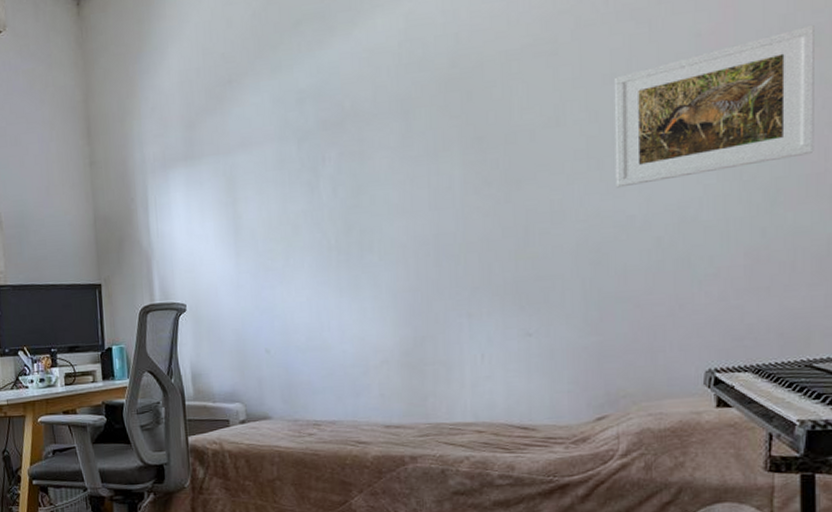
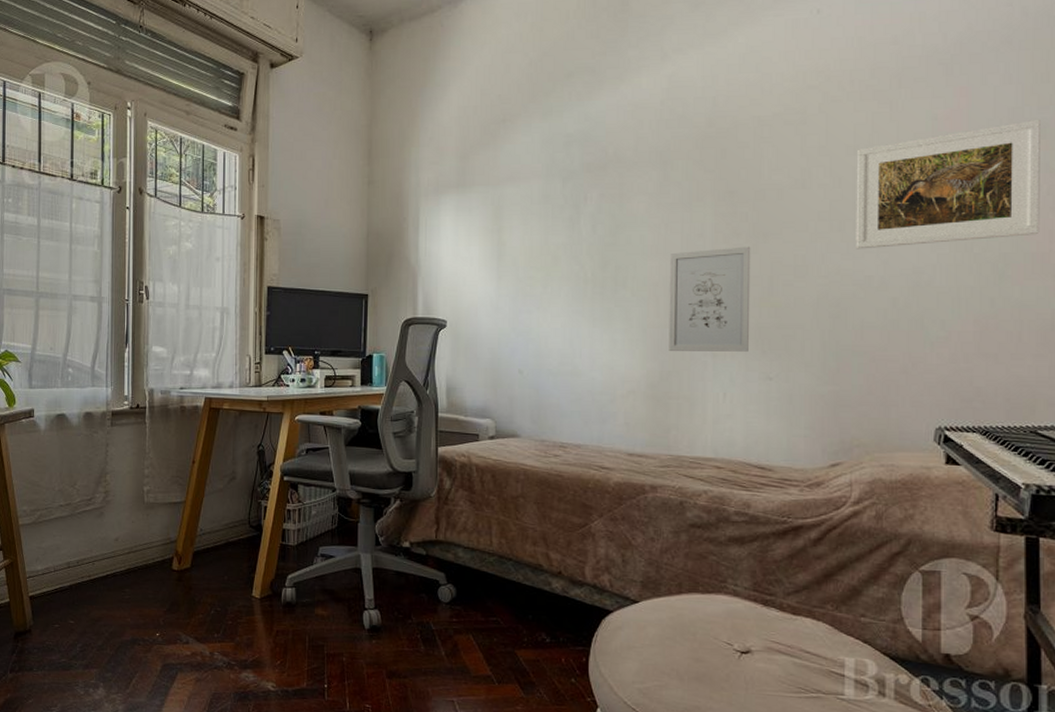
wall art: none [417,195,506,315] -> present [669,246,751,352]

